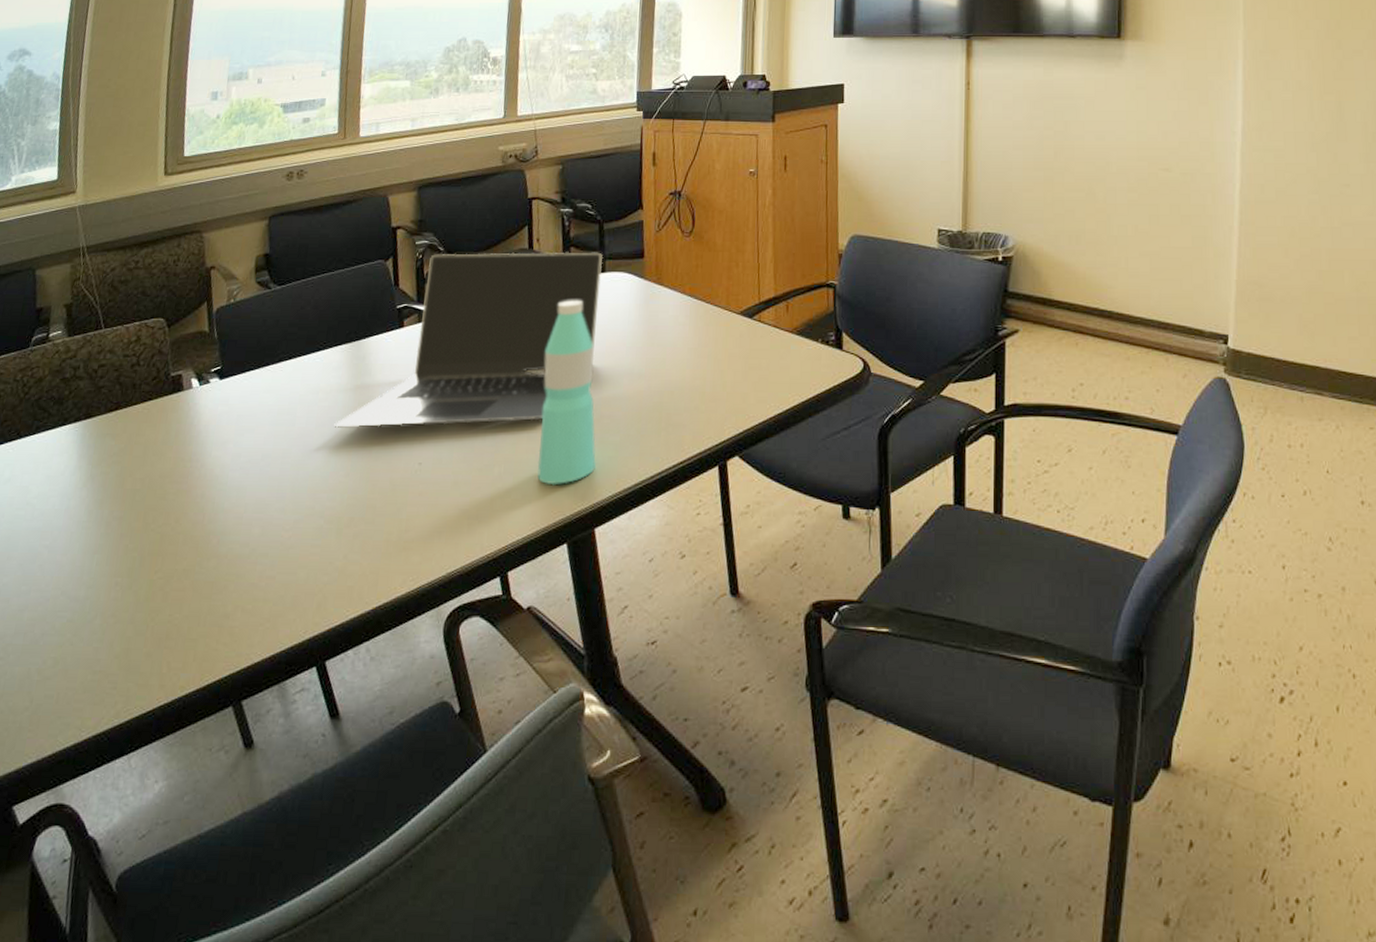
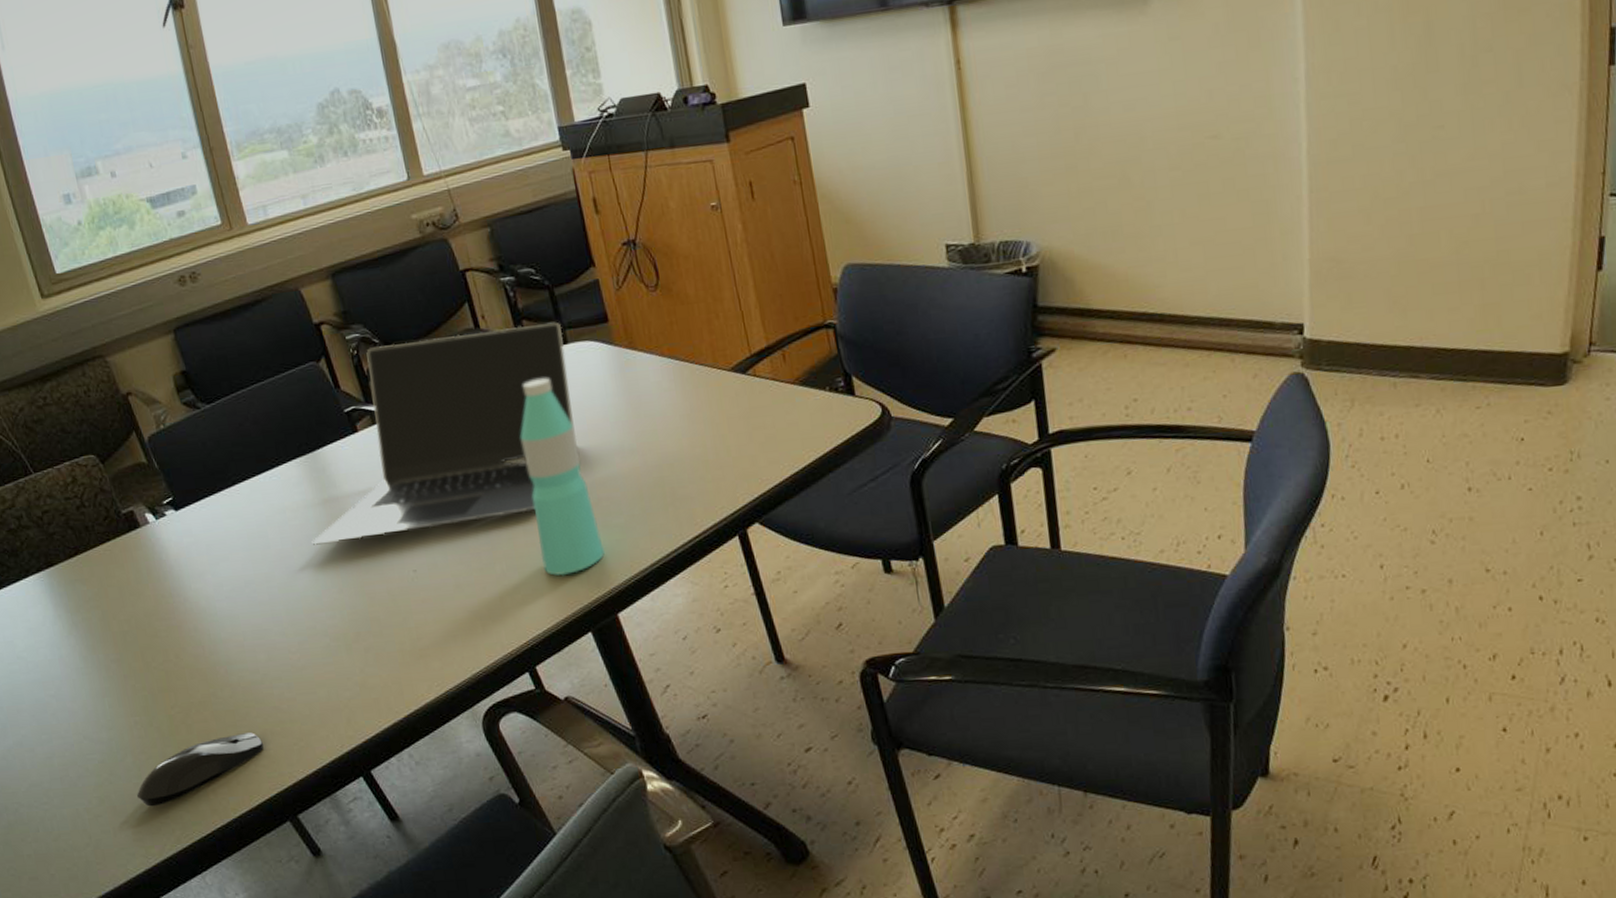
computer mouse: none [92,606,231,675] -> present [137,731,264,807]

